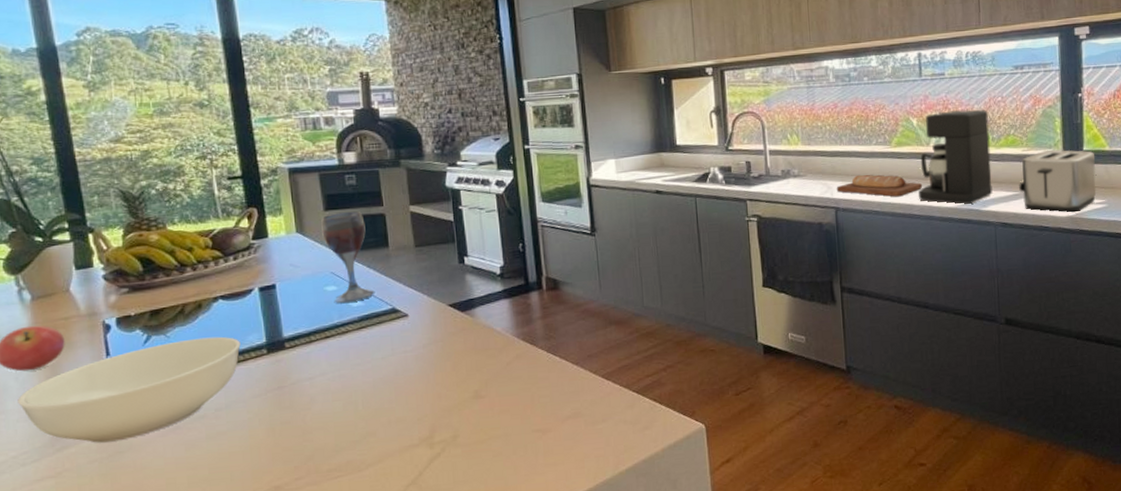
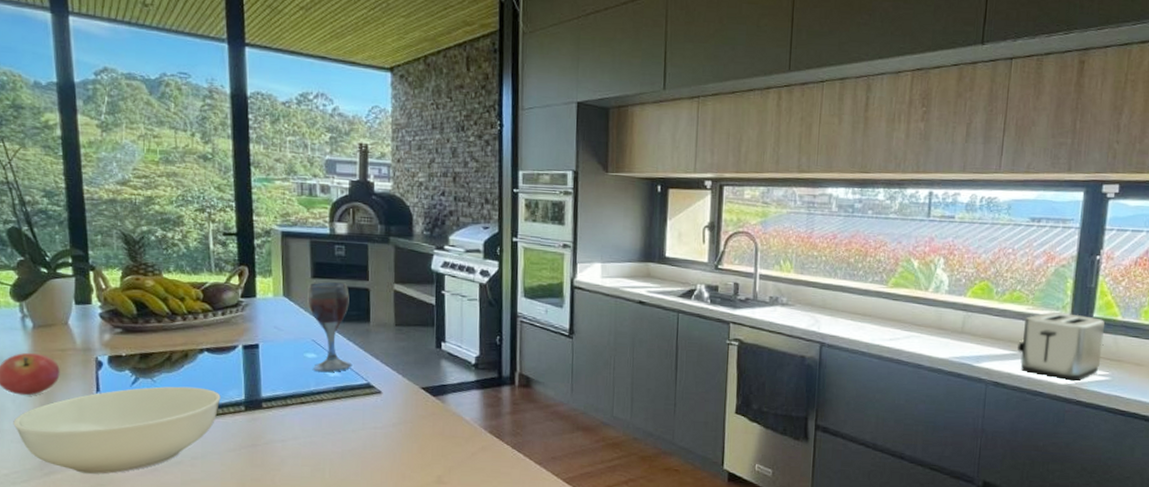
bread loaf: present [836,174,923,197] -> none [824,311,916,340]
coffee maker: present [919,109,993,204] -> none [909,257,996,357]

